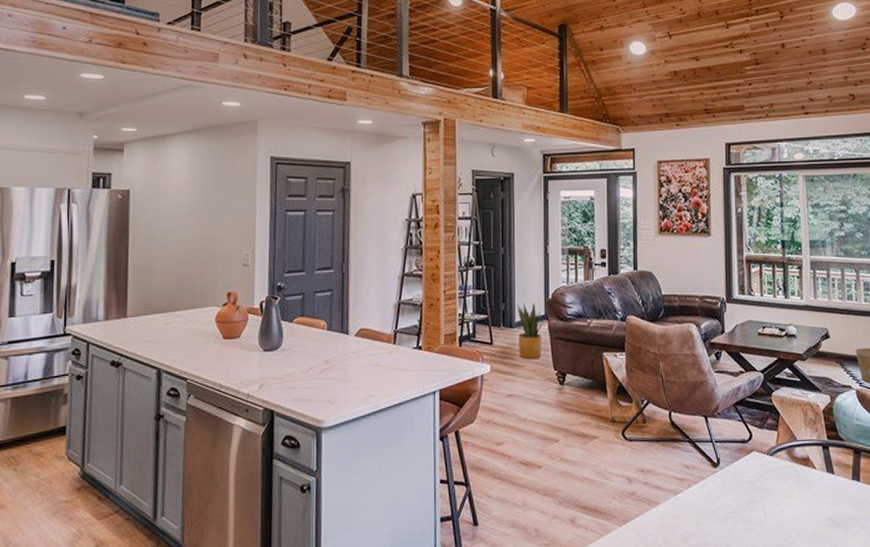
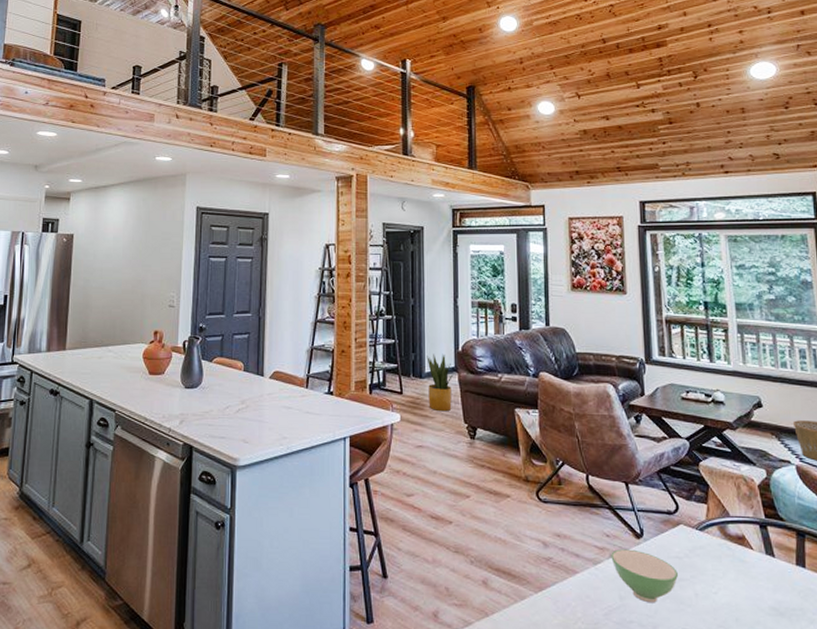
bowl: none [690,478,749,526] -> present [611,549,678,603]

